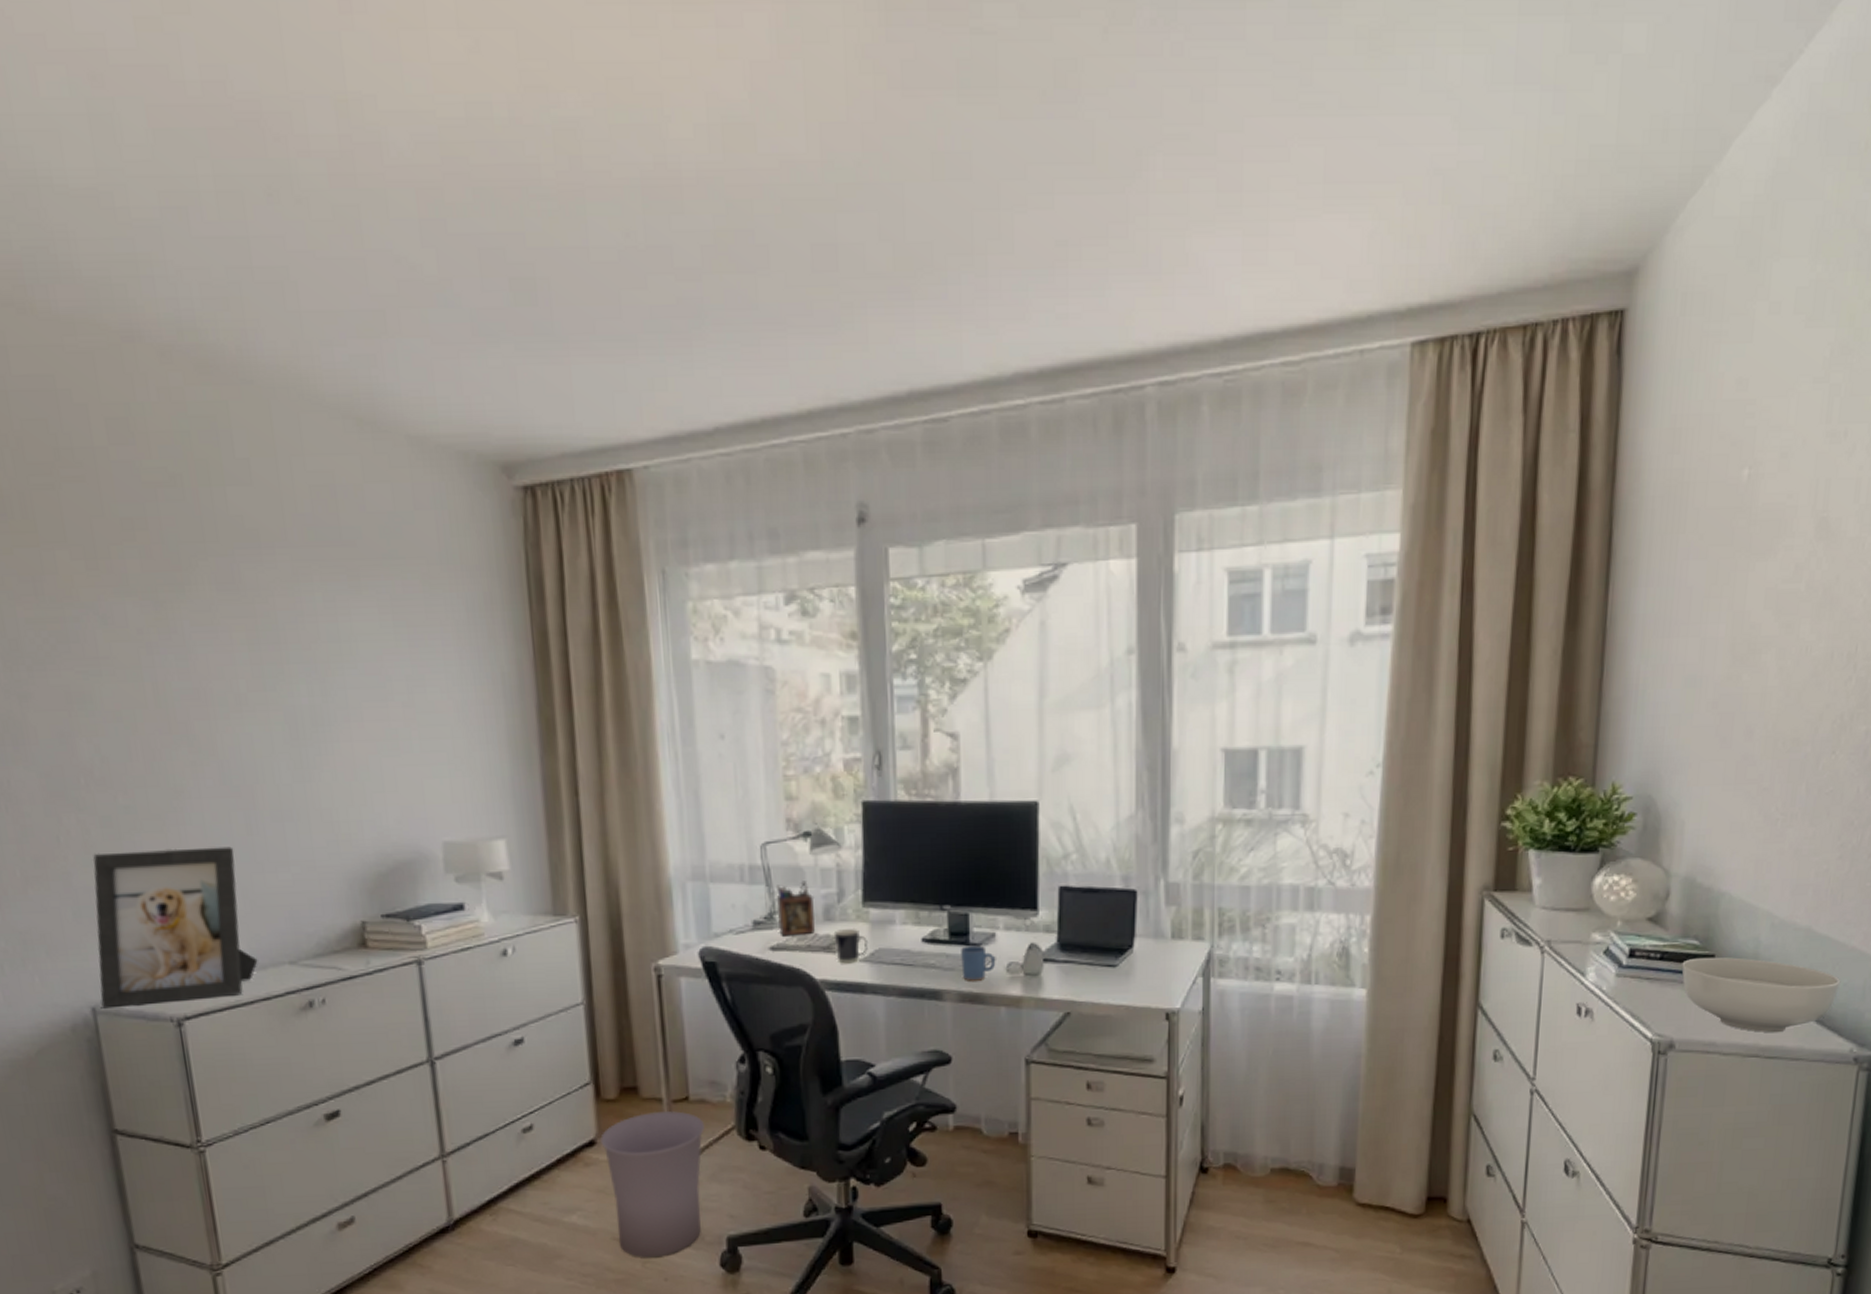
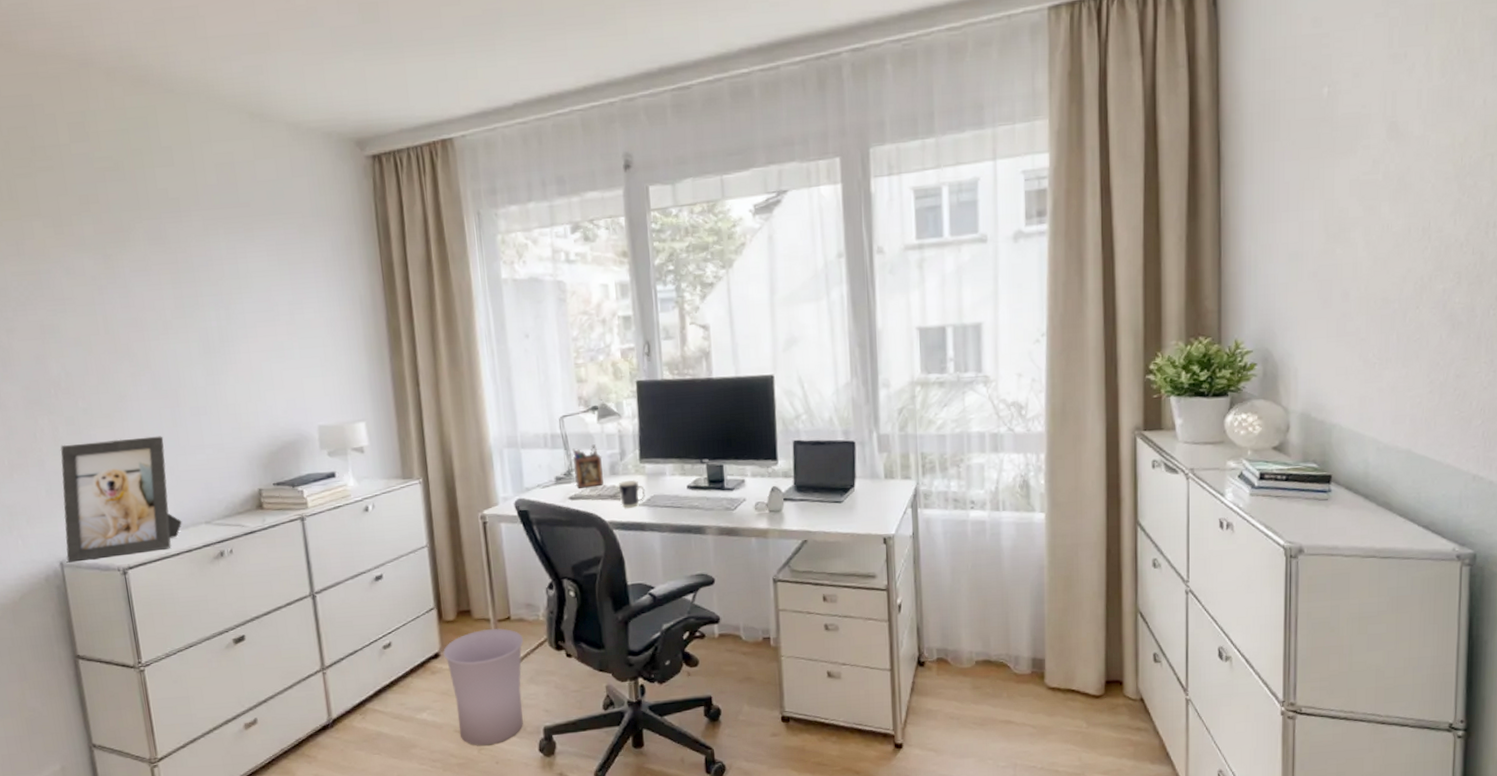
mug: present [961,945,996,981] -> none [718,489,746,518]
bowl: present [1681,957,1841,1033] -> none [1304,476,1440,538]

